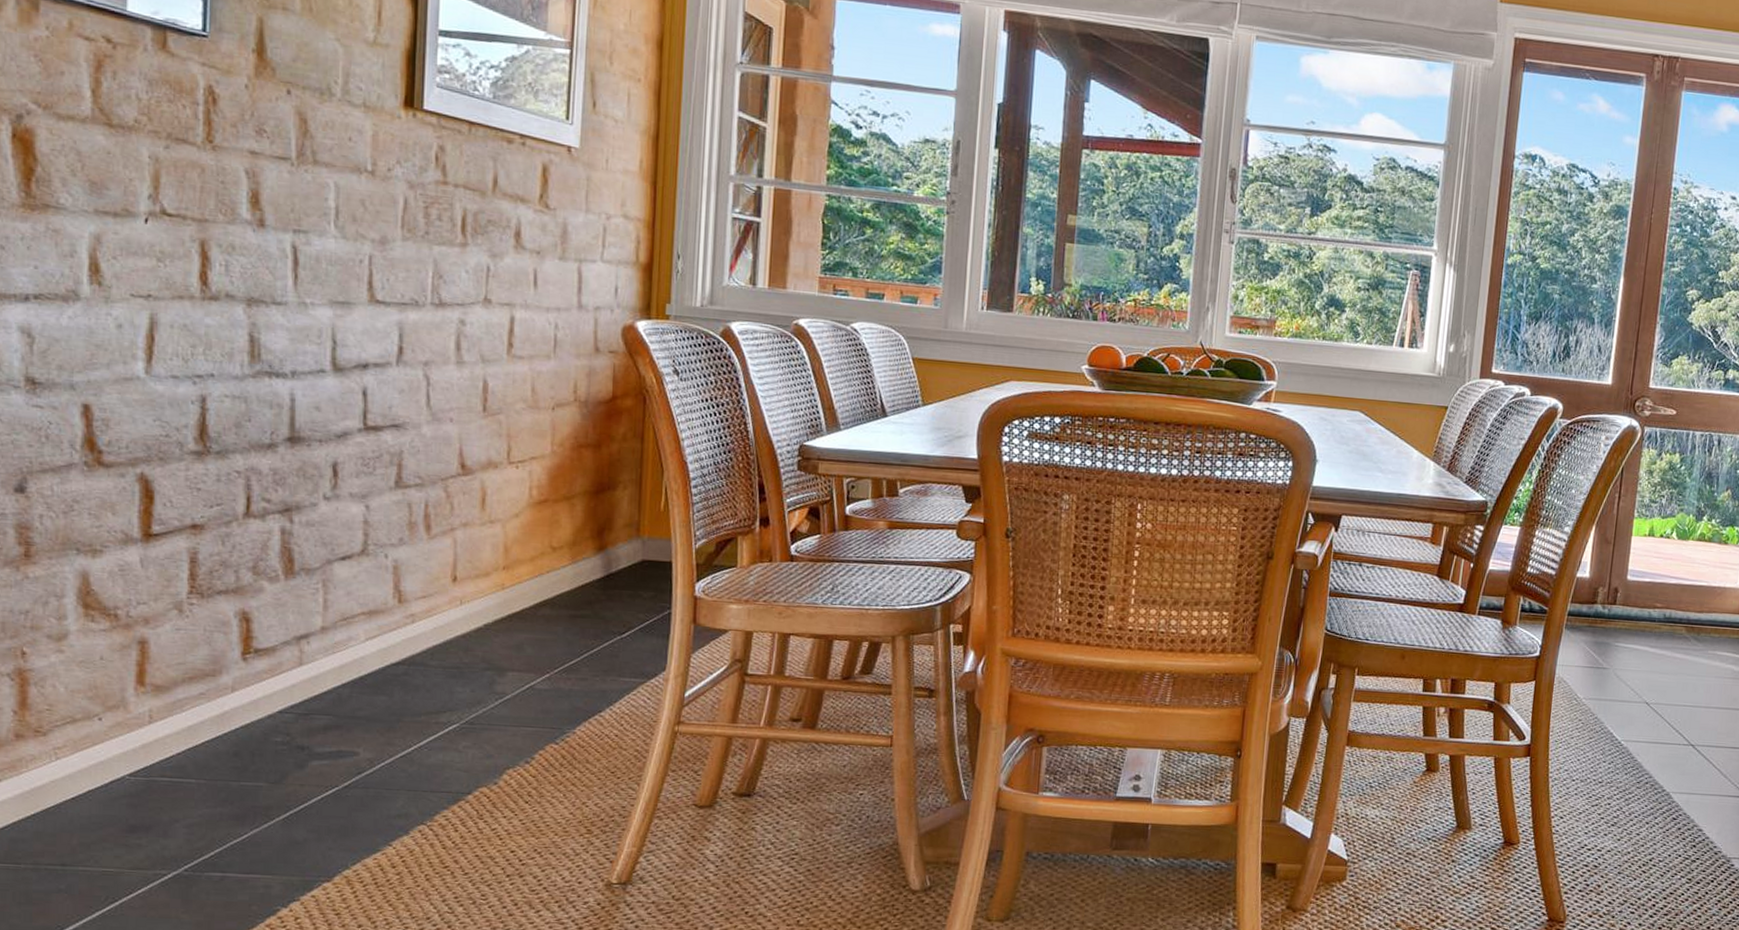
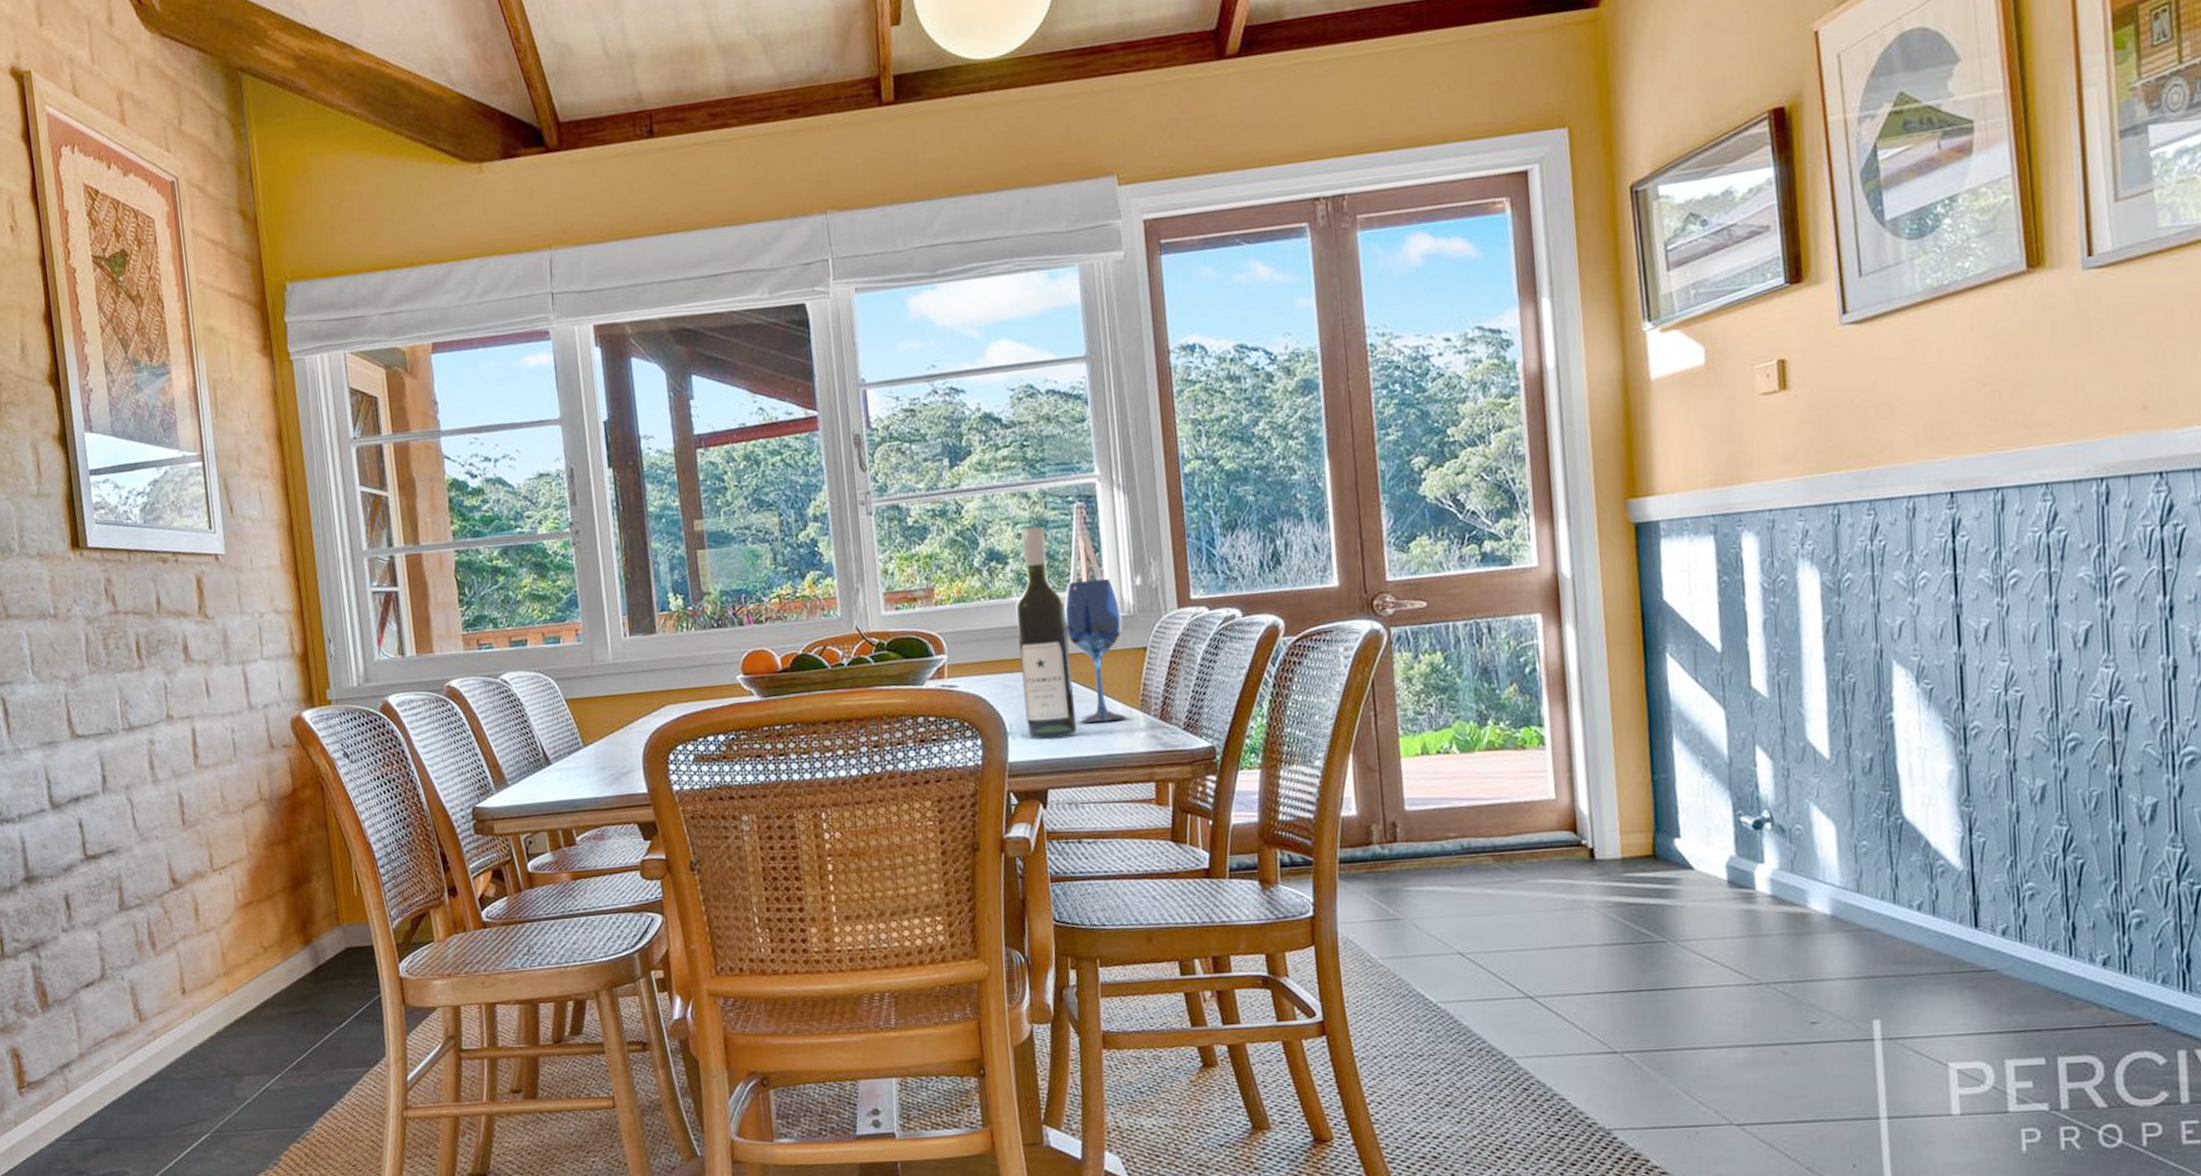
bottle: none [1334,283,1387,473] -> present [1015,526,1078,739]
wineglass: none [1379,338,1433,466] -> present [1063,578,1127,723]

